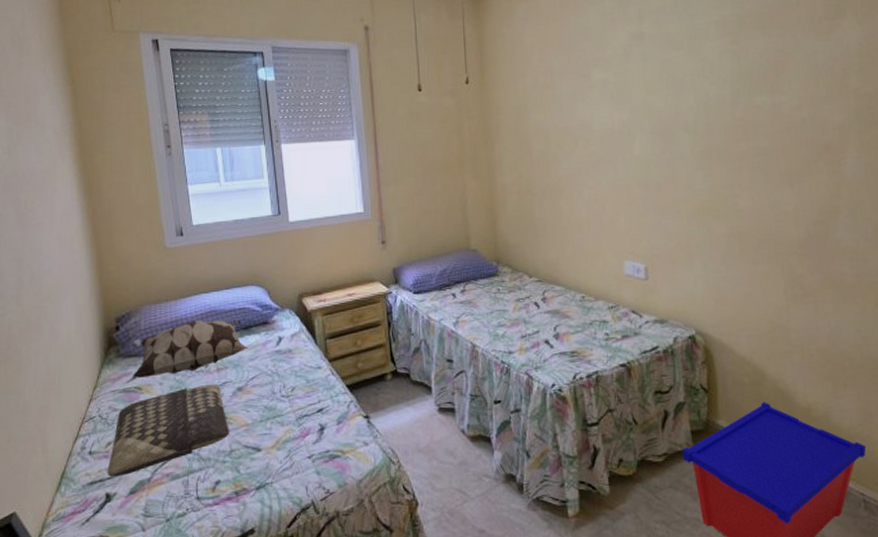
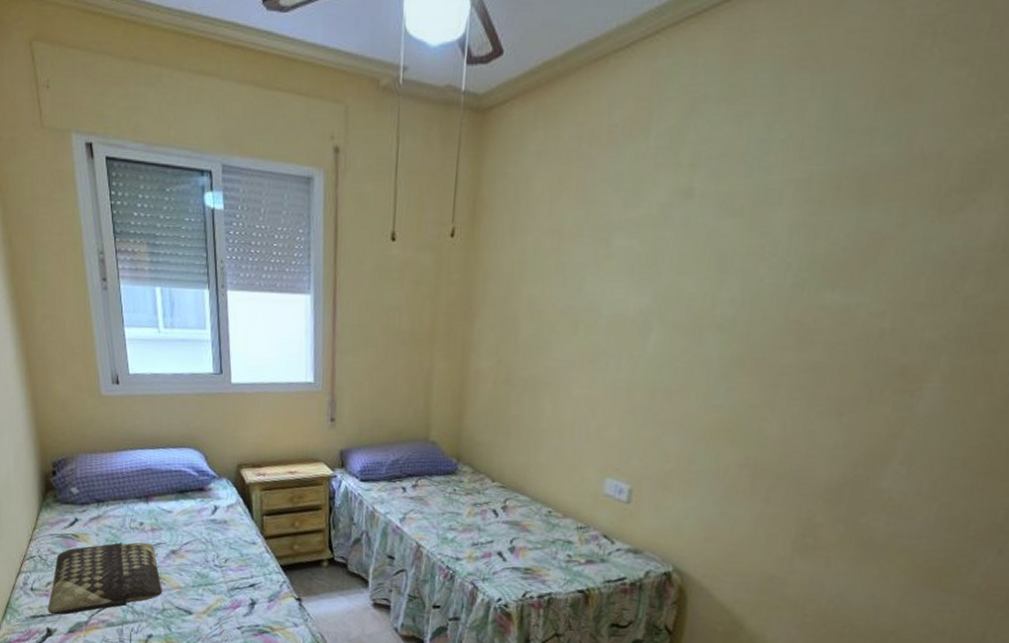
decorative pillow: present [133,320,248,378] -> none [70,476,183,528]

